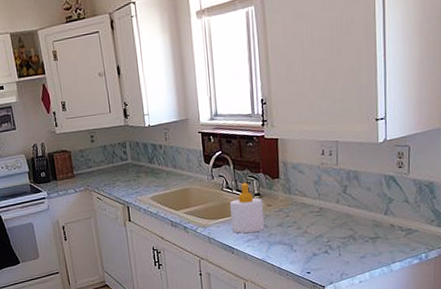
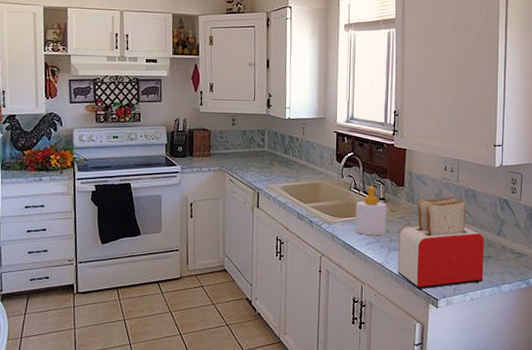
toaster: none [278,181,372,280] -> present [398,197,484,291]

